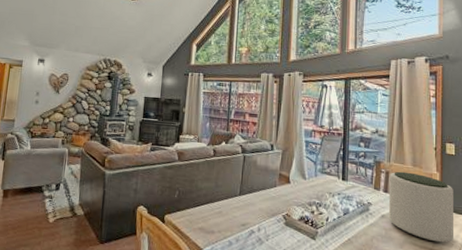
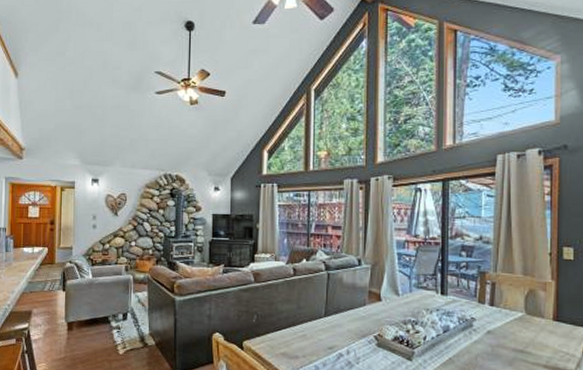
plant pot: present [388,171,453,243] -> none [495,281,571,358]

